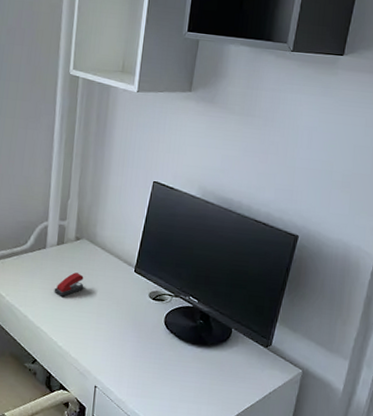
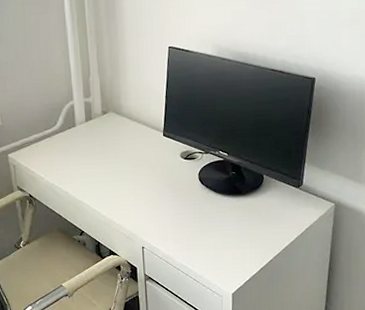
stapler: present [54,272,84,297] -> none [89,145,118,170]

